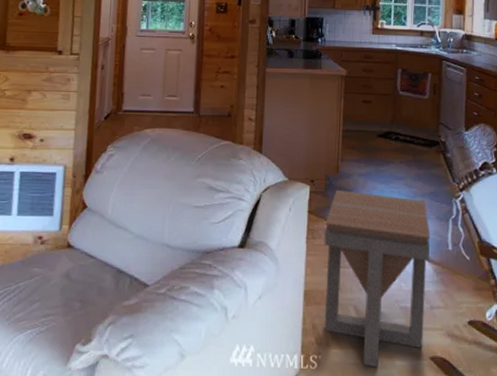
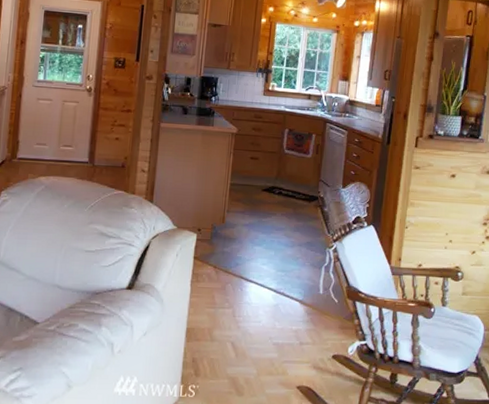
side table: present [324,190,431,368] -> none [203,239,305,396]

